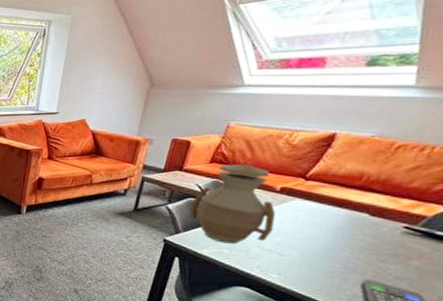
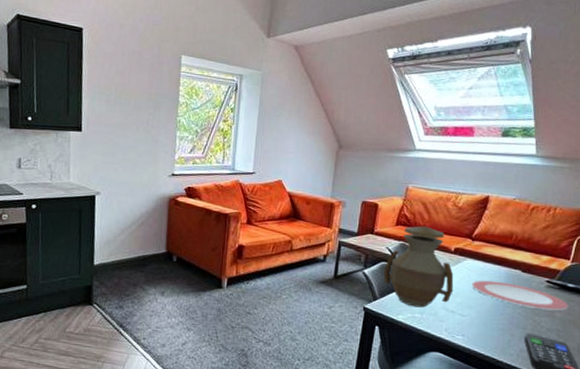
plate: none [297,221,433,260] -> present [471,280,569,311]

